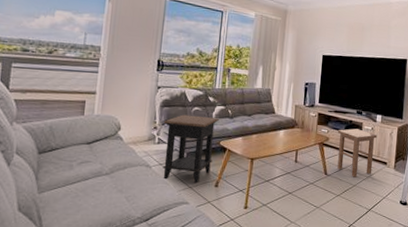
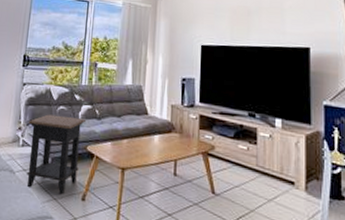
stool: present [337,128,378,178] -> none [225,135,278,200]

